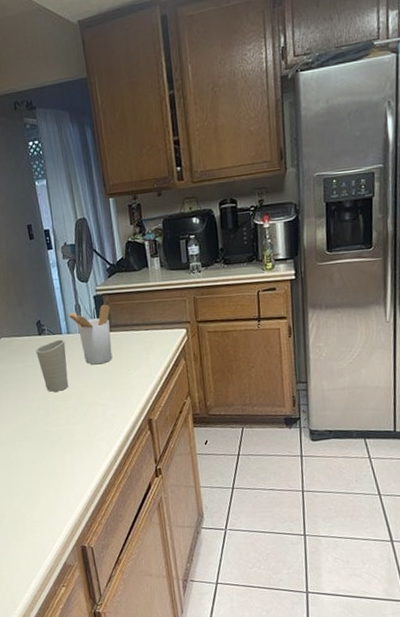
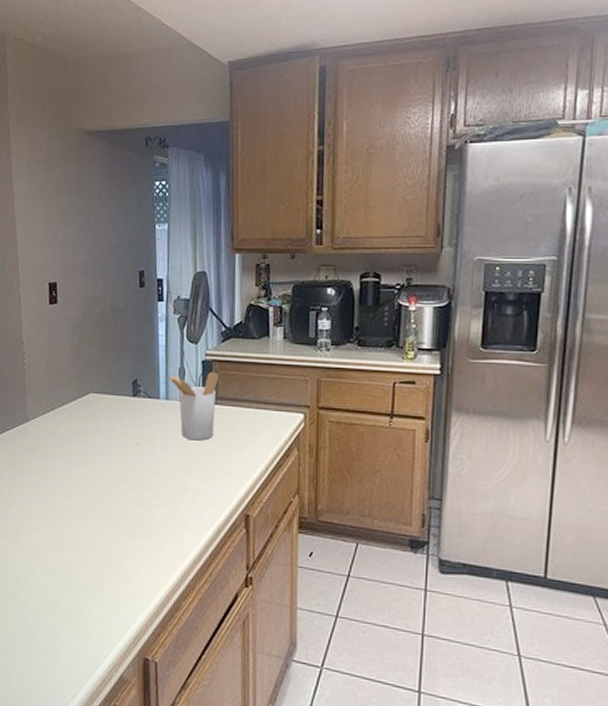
cup: present [36,339,69,392] -> none [127,404,162,465]

